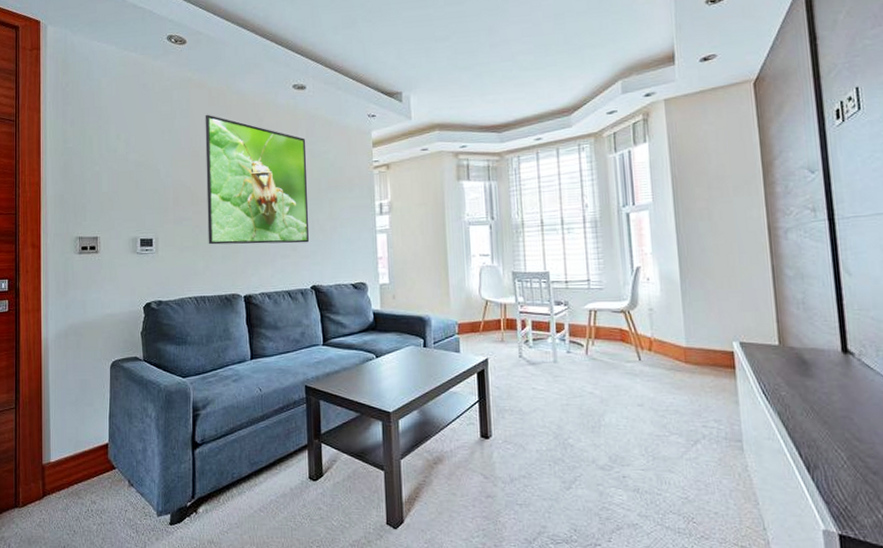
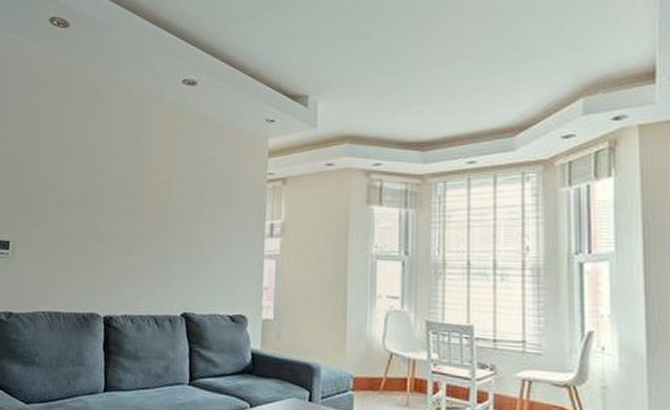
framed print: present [205,114,309,245] -> none [70,106,192,262]

